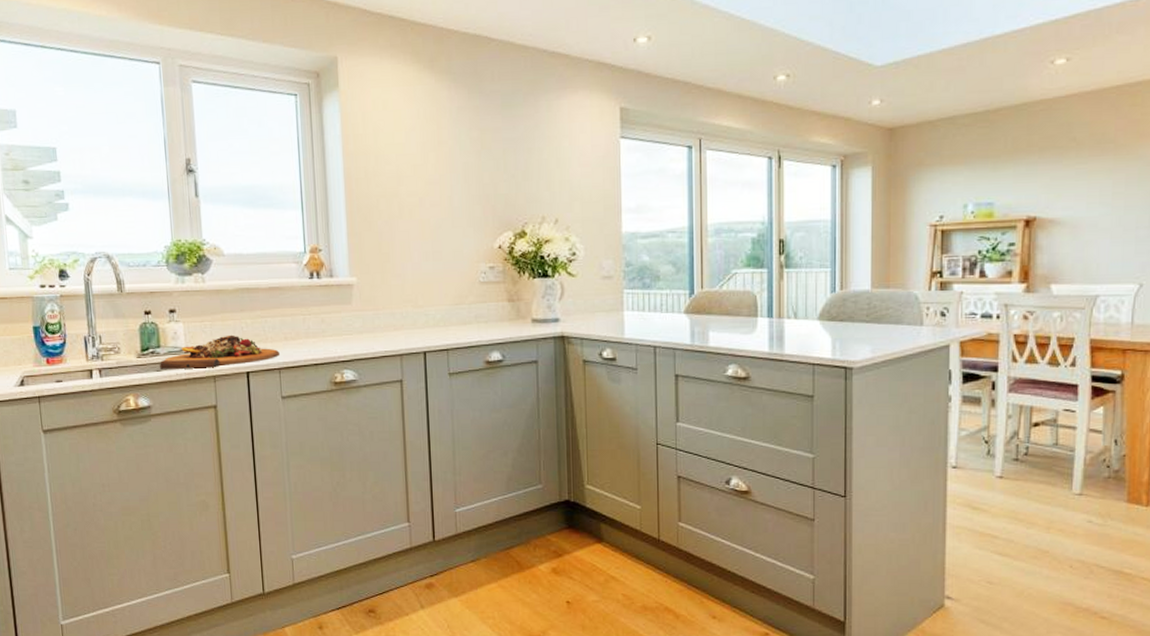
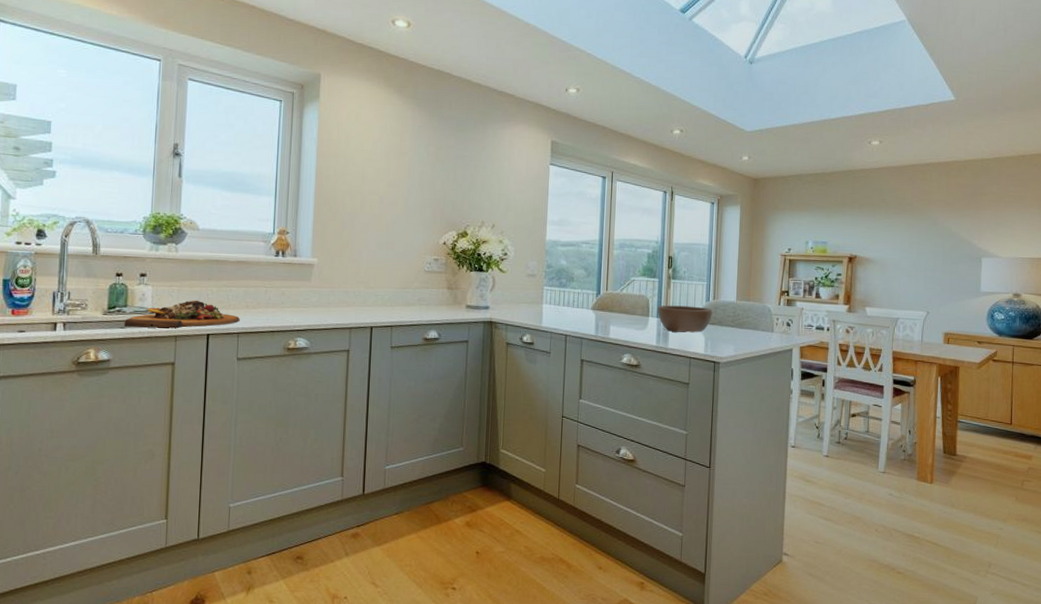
bowl: none [768,300,840,334] -> present [657,305,713,333]

